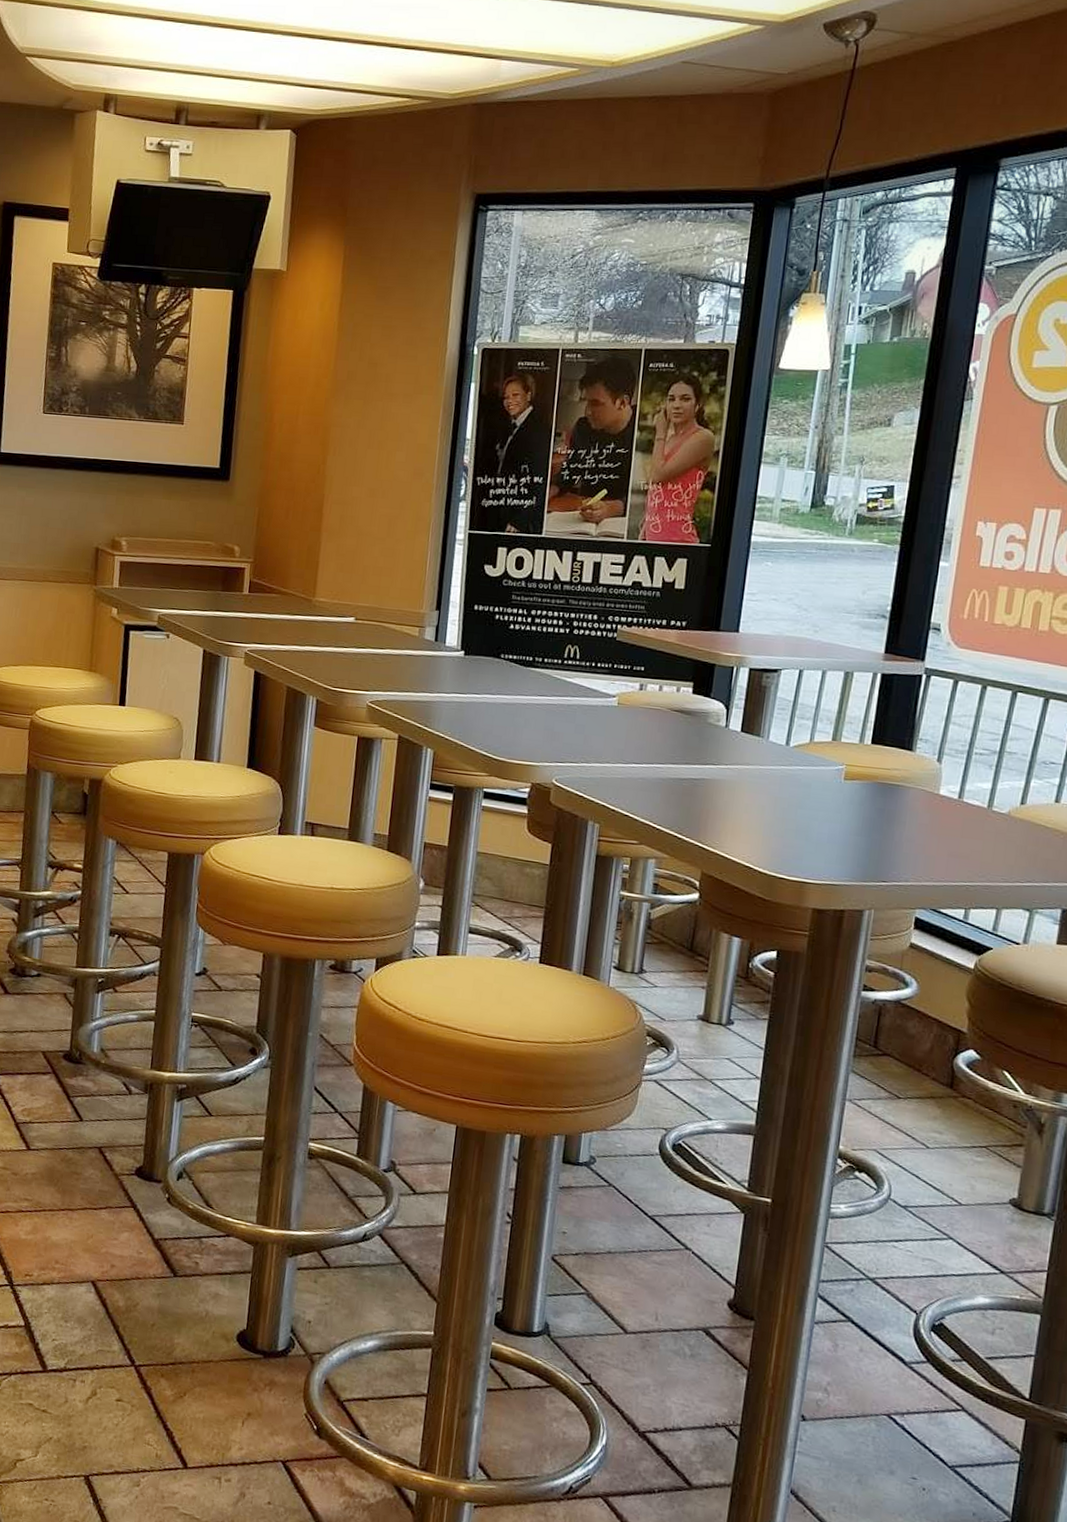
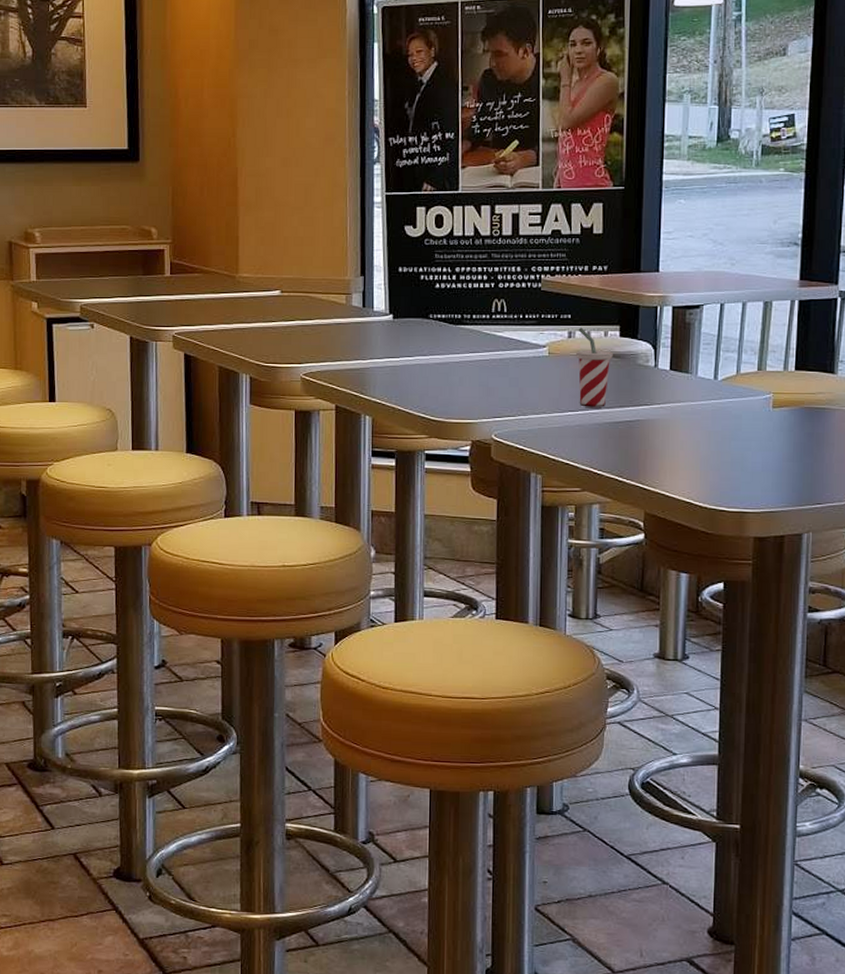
beverage cup: none [645,680,684,763] -> present [576,327,613,407]

